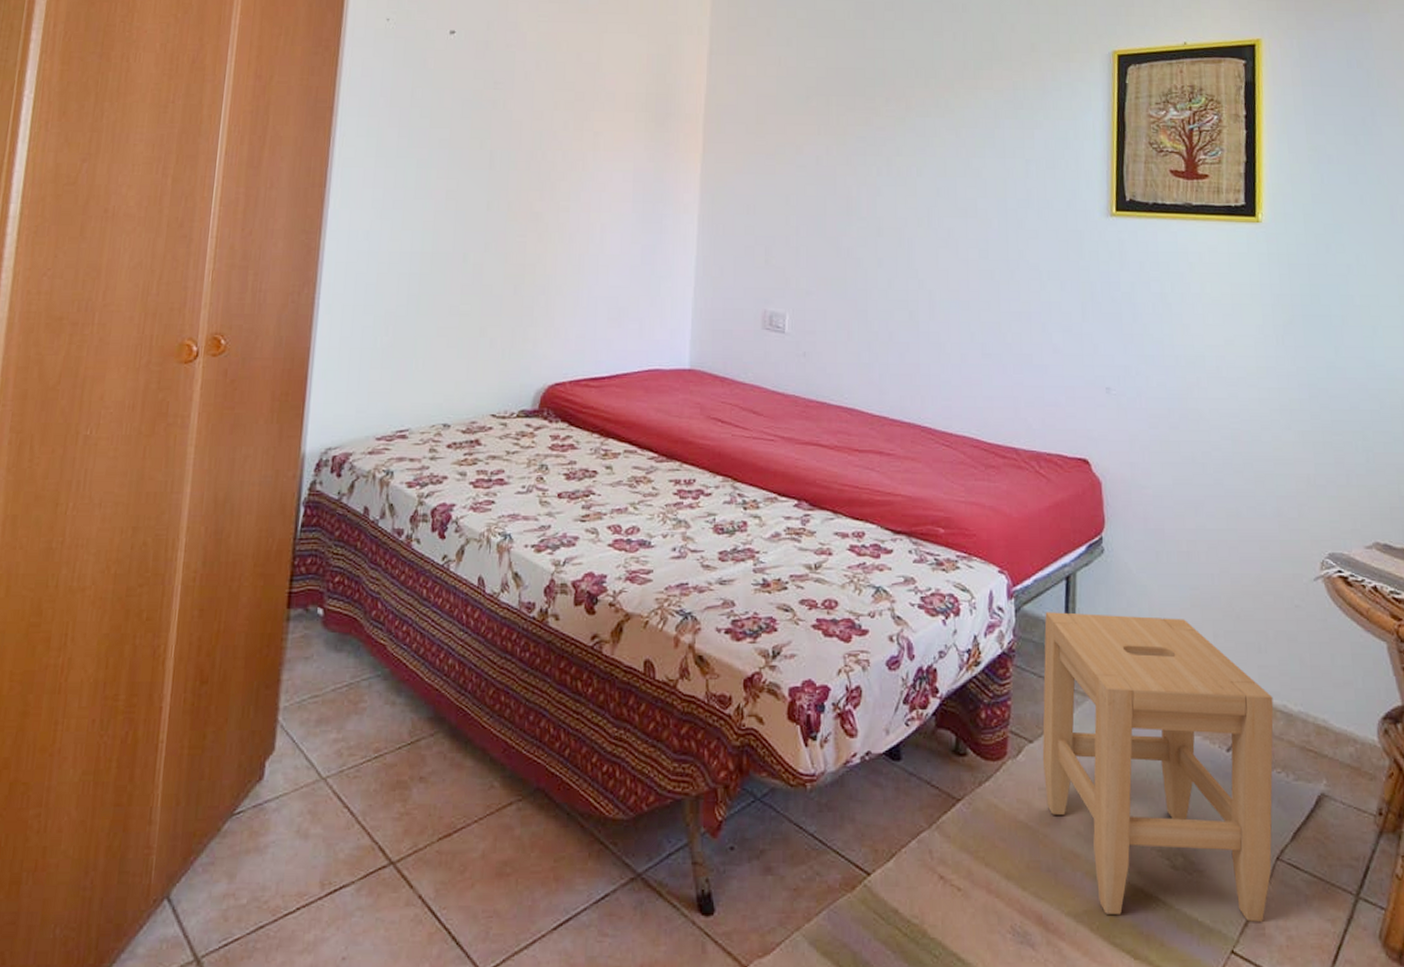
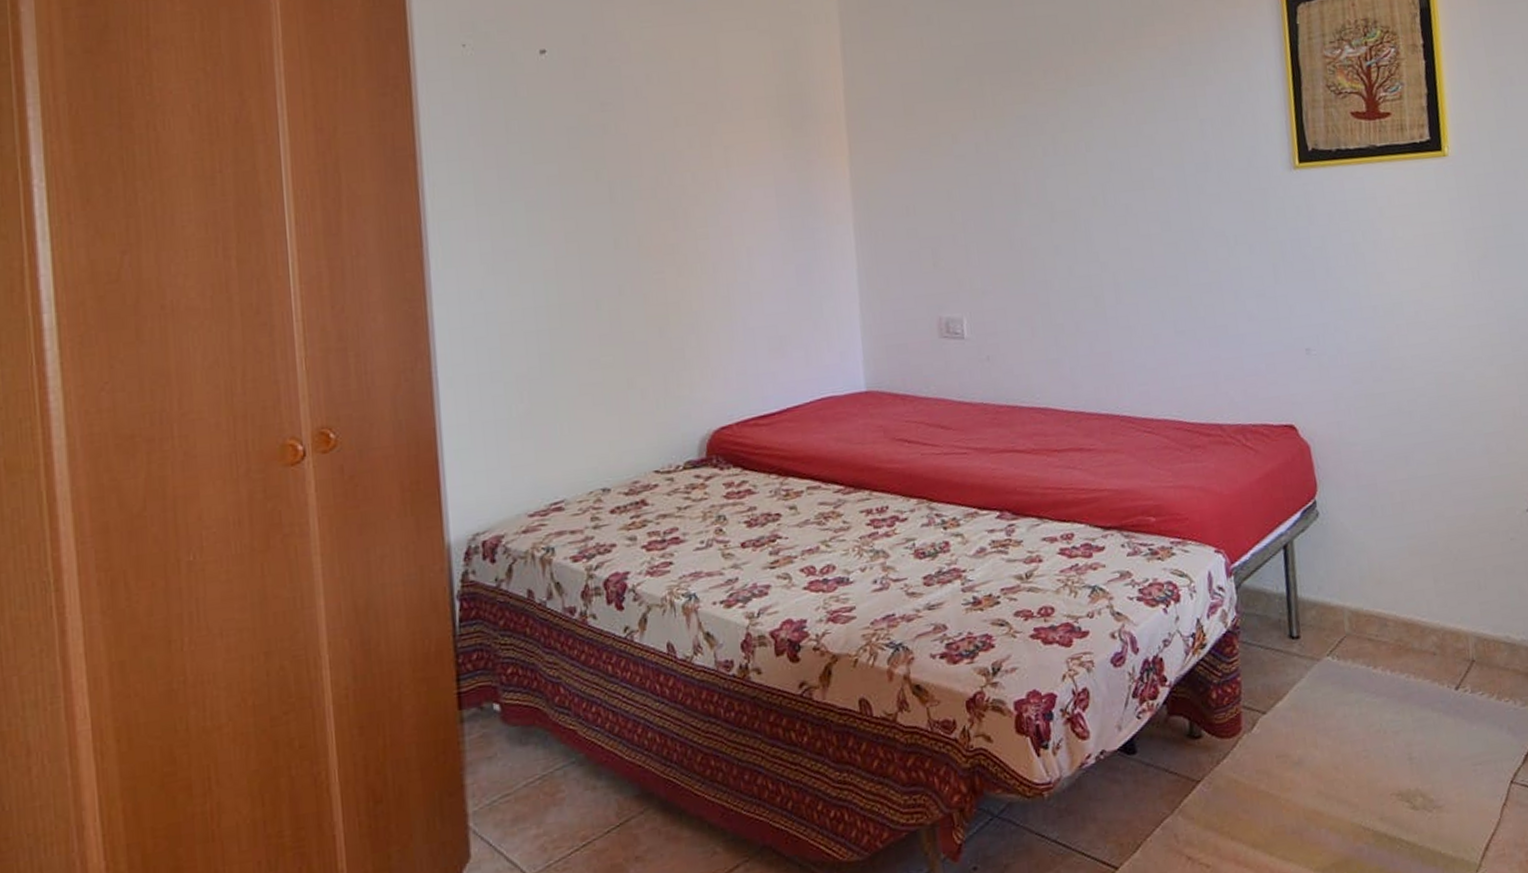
stool: present [1042,612,1274,922] -> none [1266,569,1507,864]

